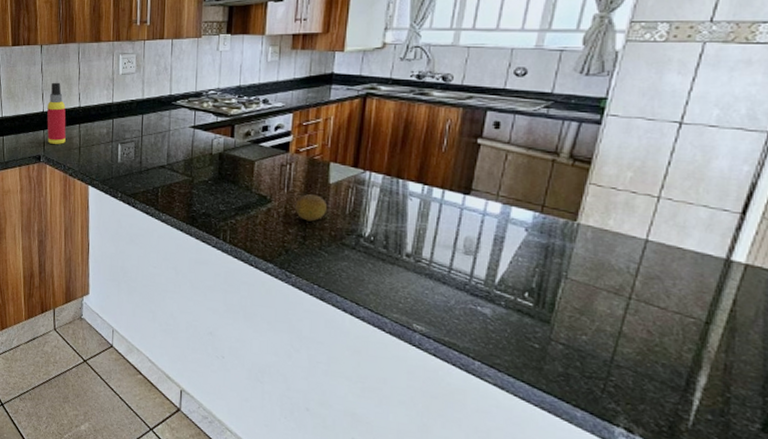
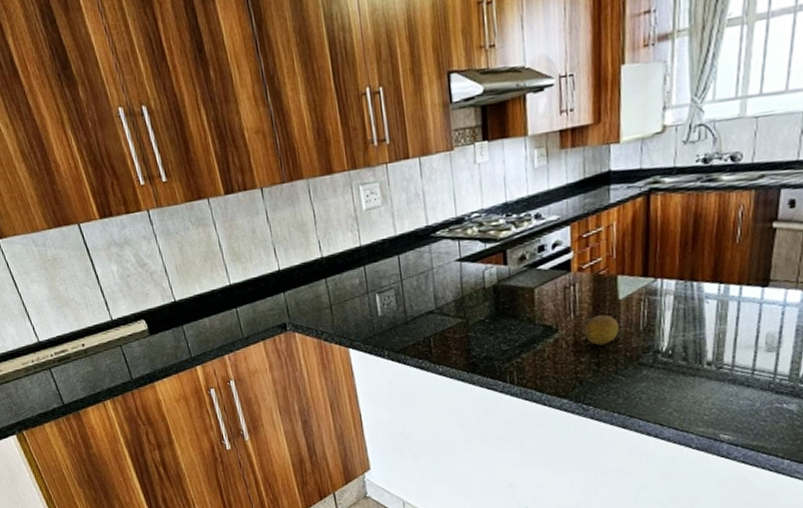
spray bottle: present [47,82,66,144] -> none [283,231,313,307]

